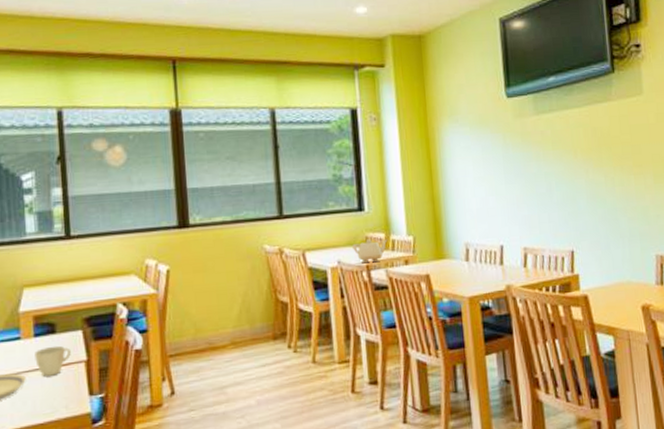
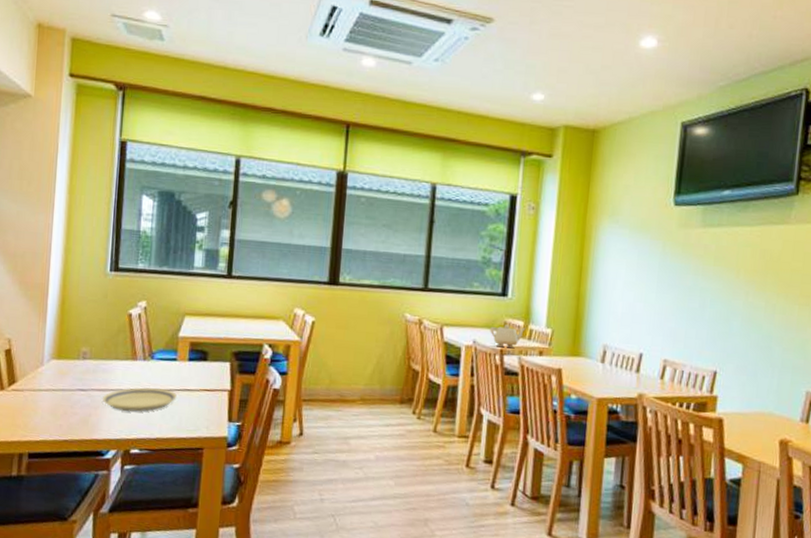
cup: present [35,345,71,377] -> none [186,371,218,398]

